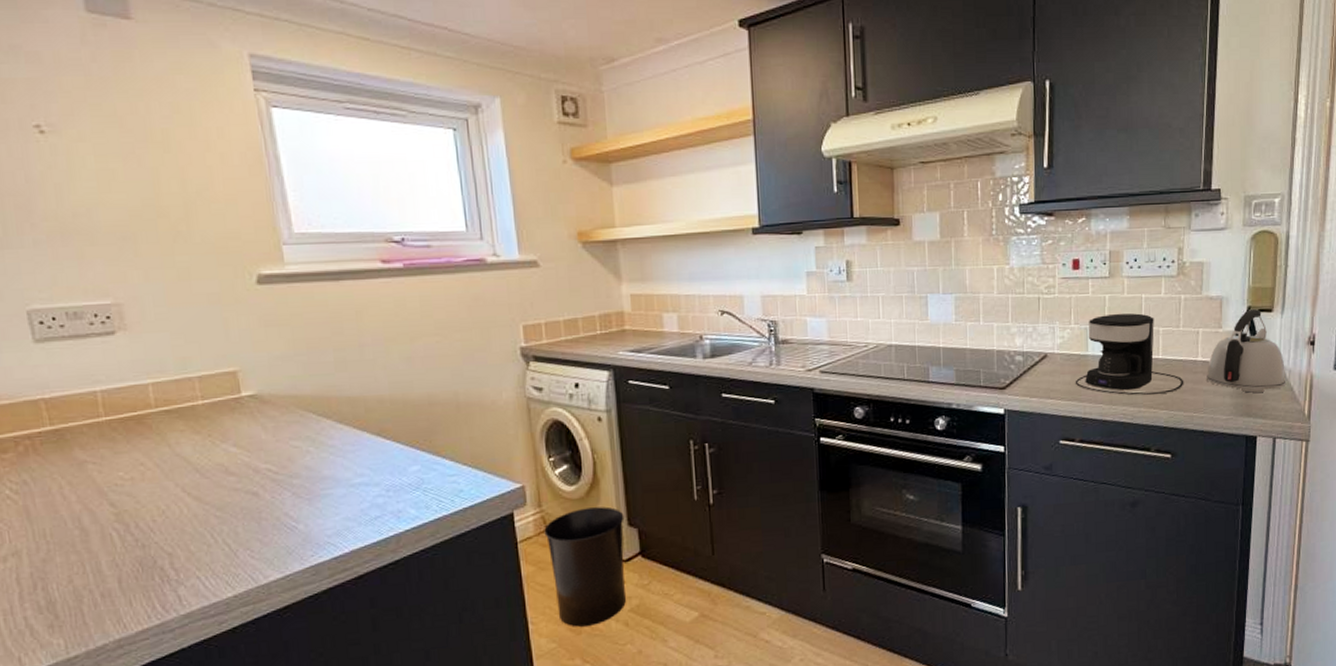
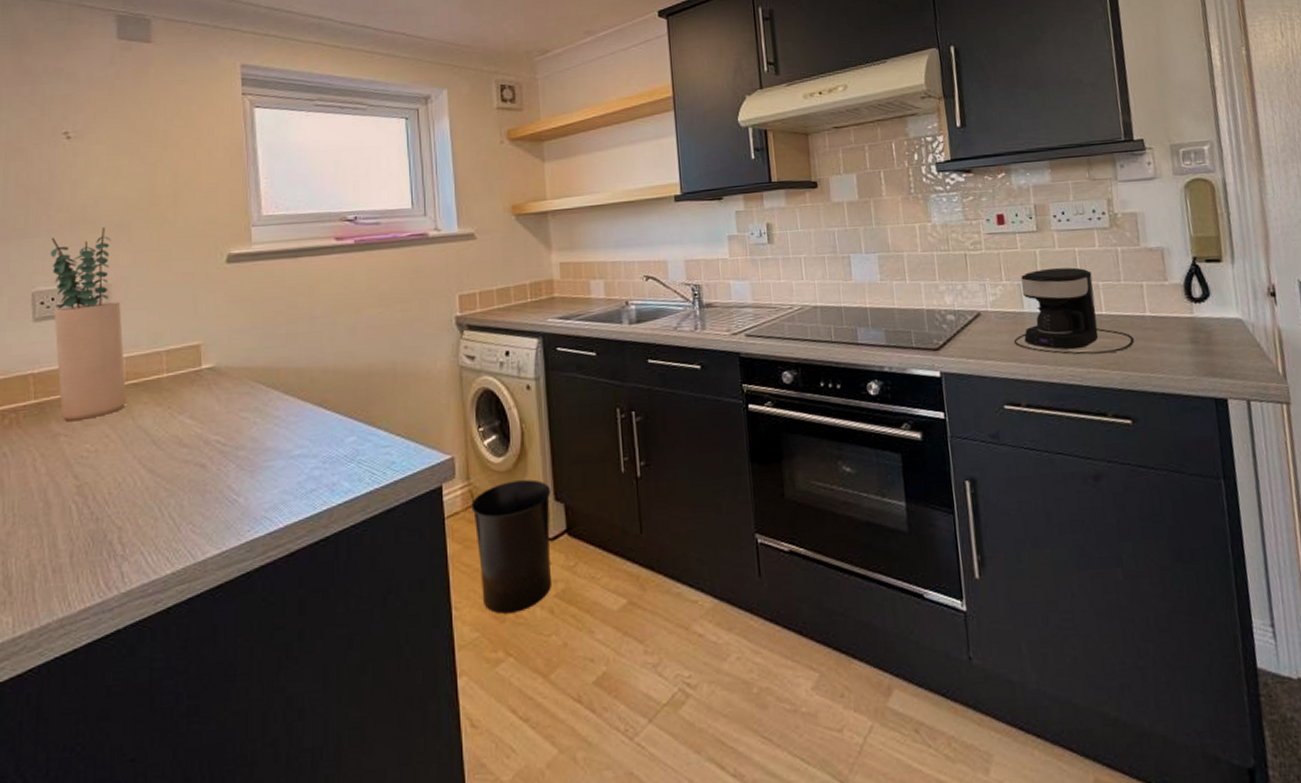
vase: none [40,240,160,448] -> present [51,227,127,421]
kettle: present [1207,309,1286,393] -> none [1158,260,1252,351]

